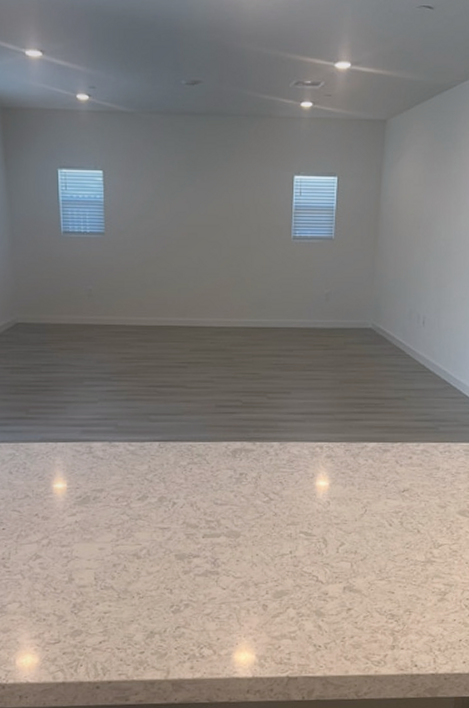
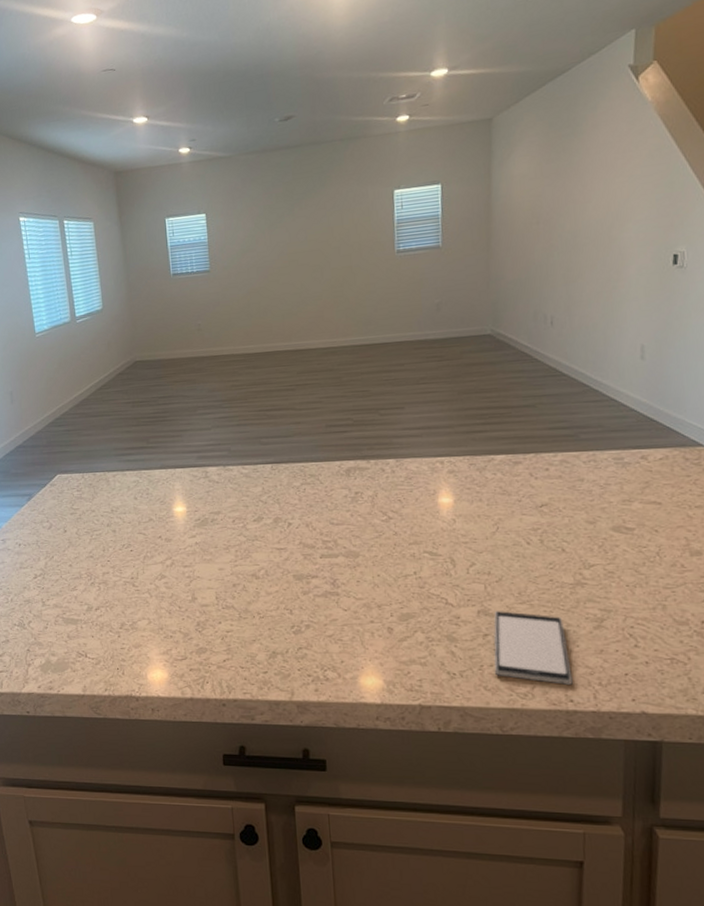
smartphone: none [354,587,418,652] -> present [493,611,573,685]

